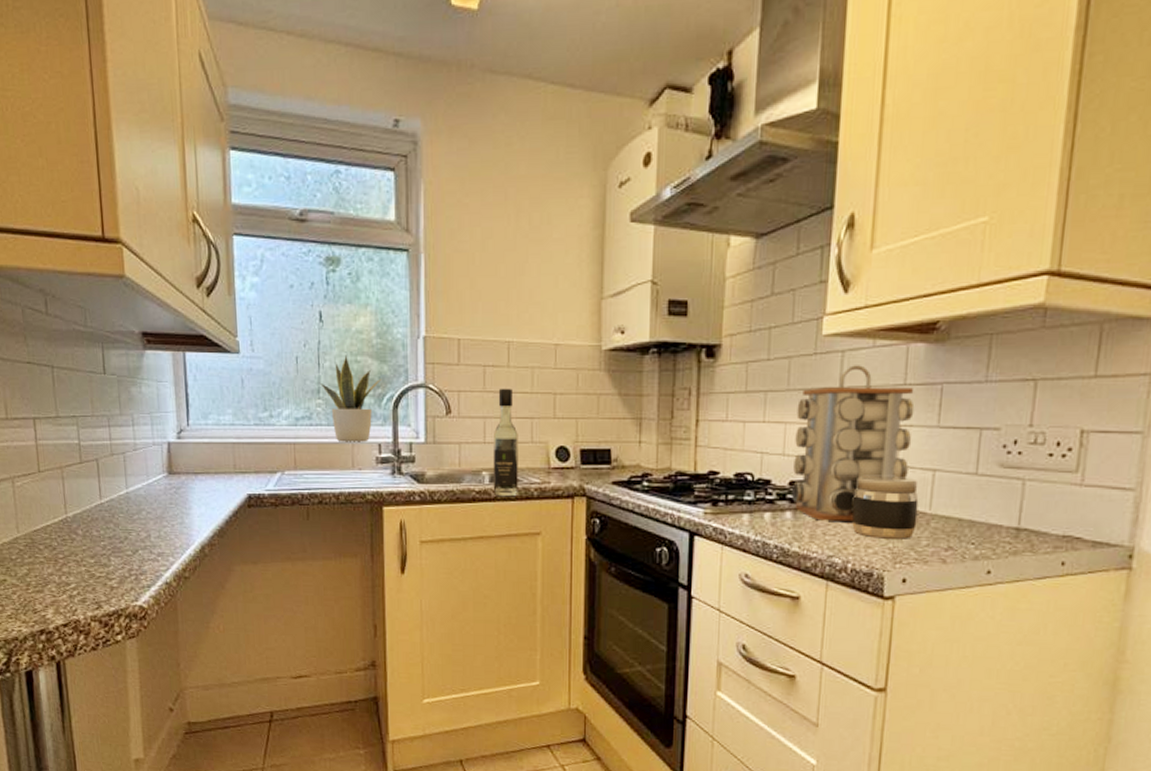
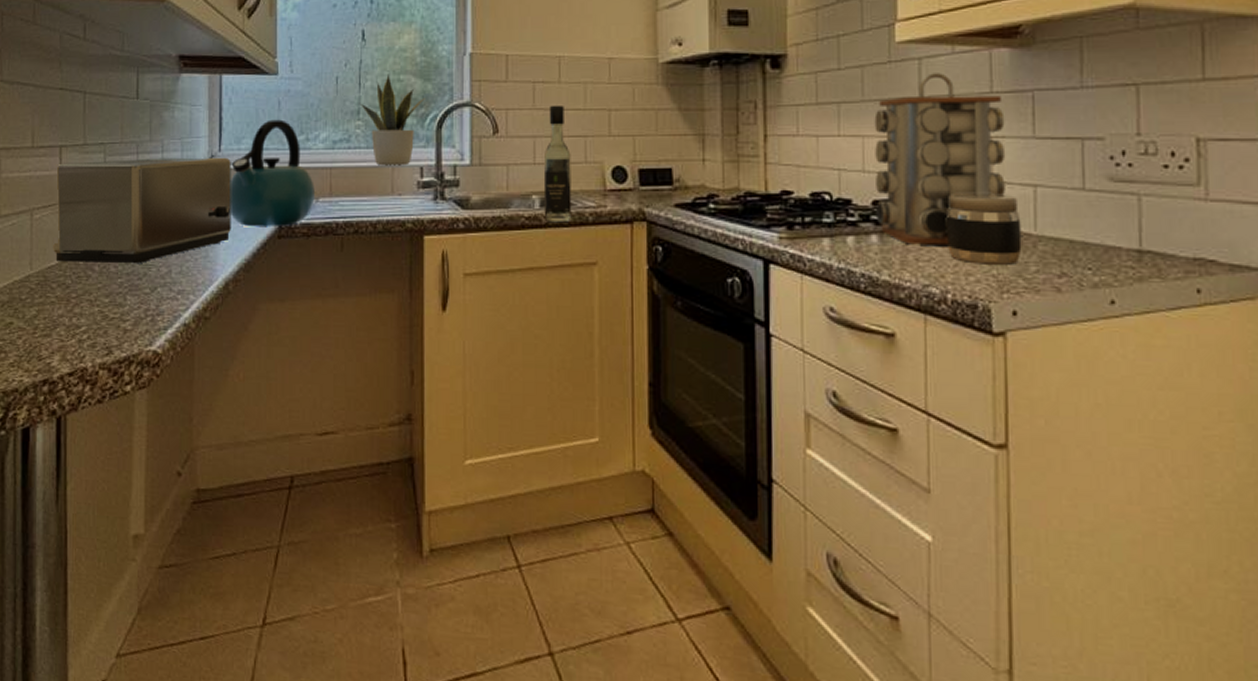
toaster: none [30,431,204,529] -> present [52,157,231,264]
kettle: none [199,396,281,497] -> present [230,119,315,227]

